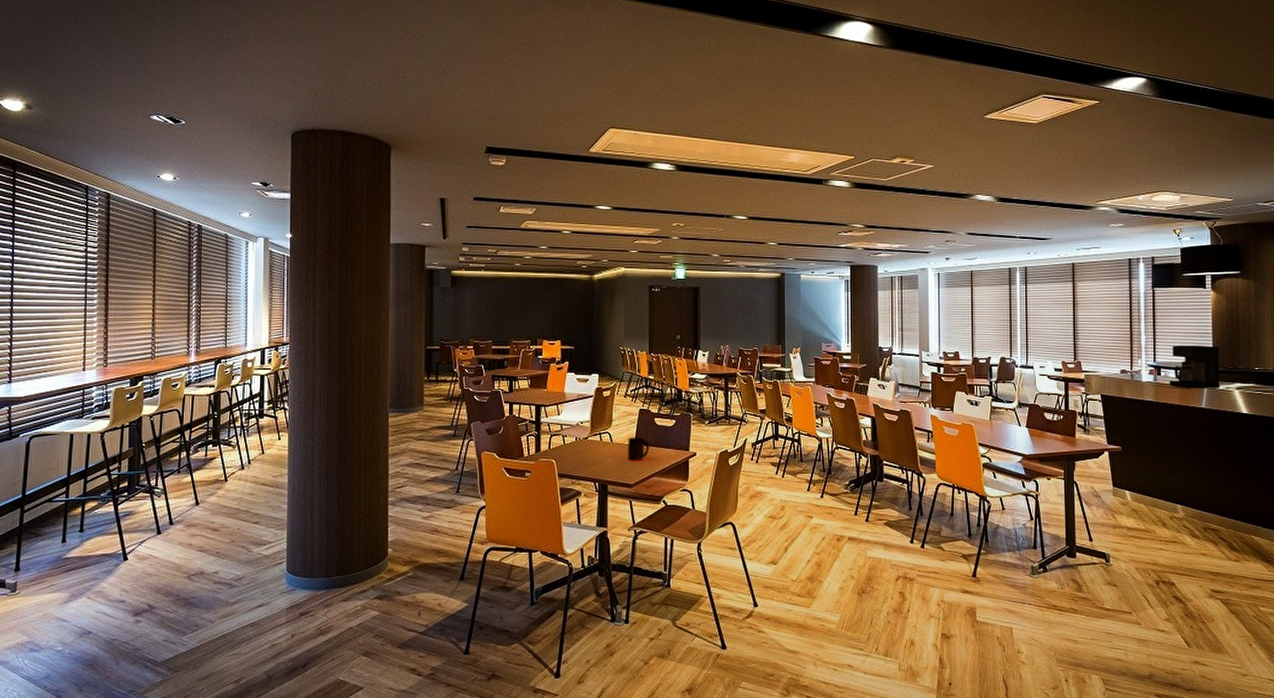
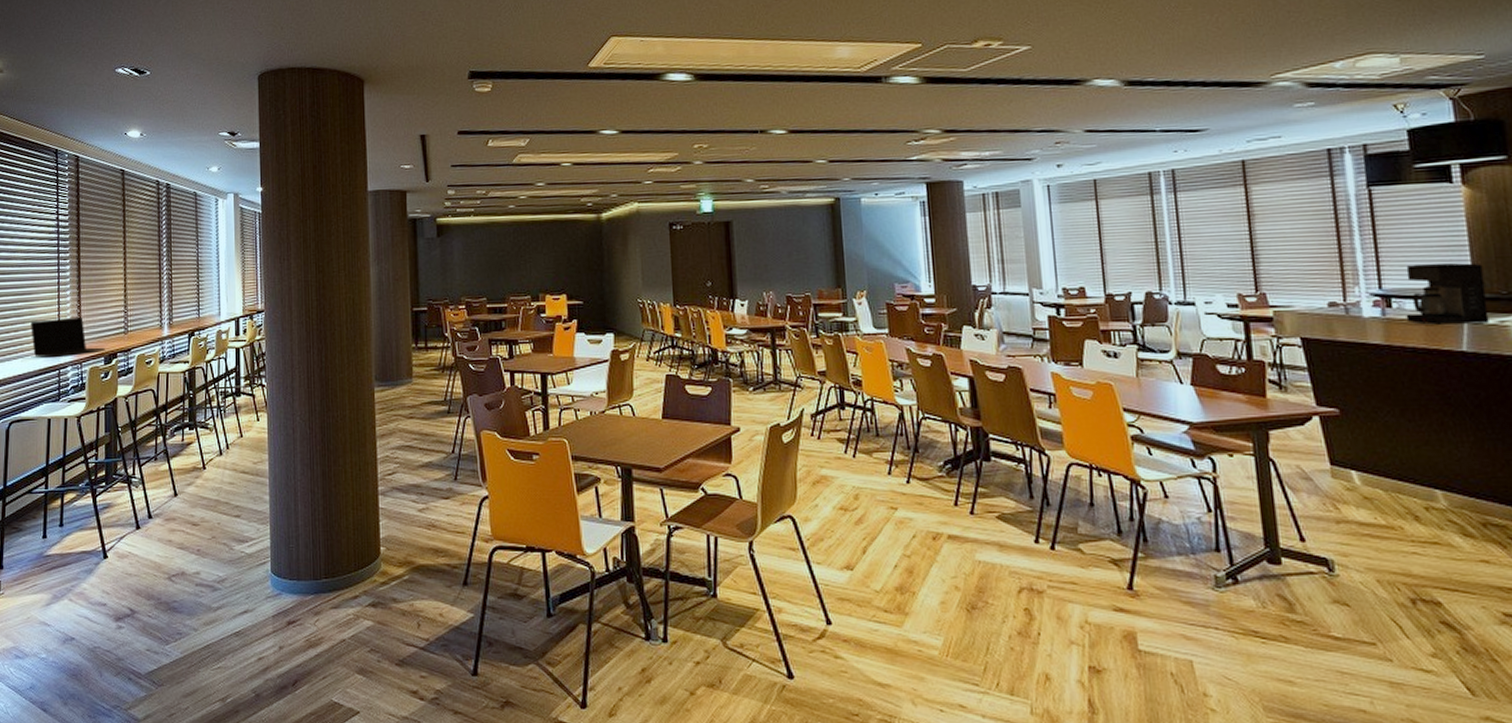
laptop: none [55,341,132,378] -> present [31,316,106,358]
cup: present [627,437,650,462] -> none [653,409,682,440]

